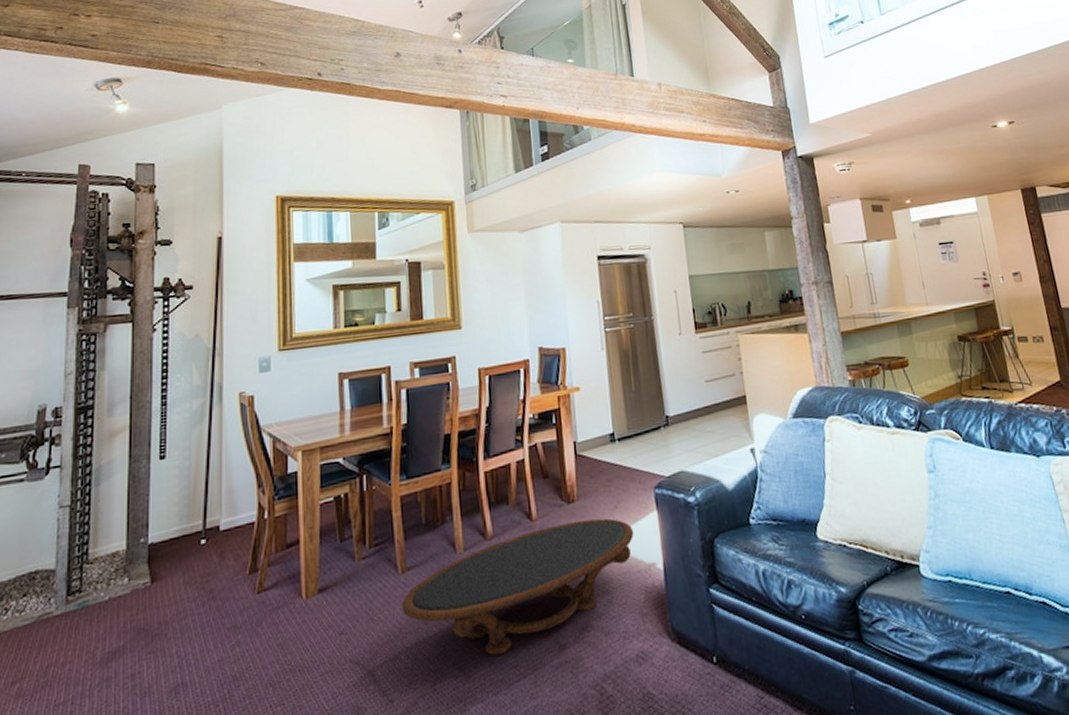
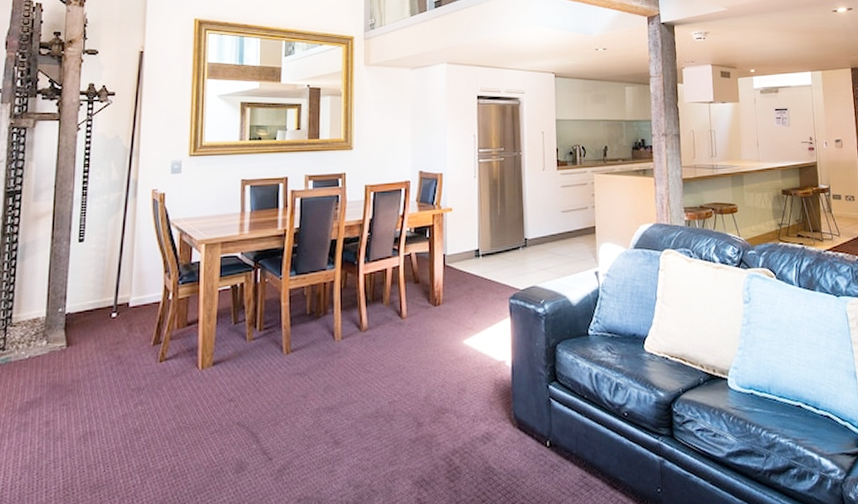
coffee table: present [402,518,634,656] -> none [285,320,489,428]

